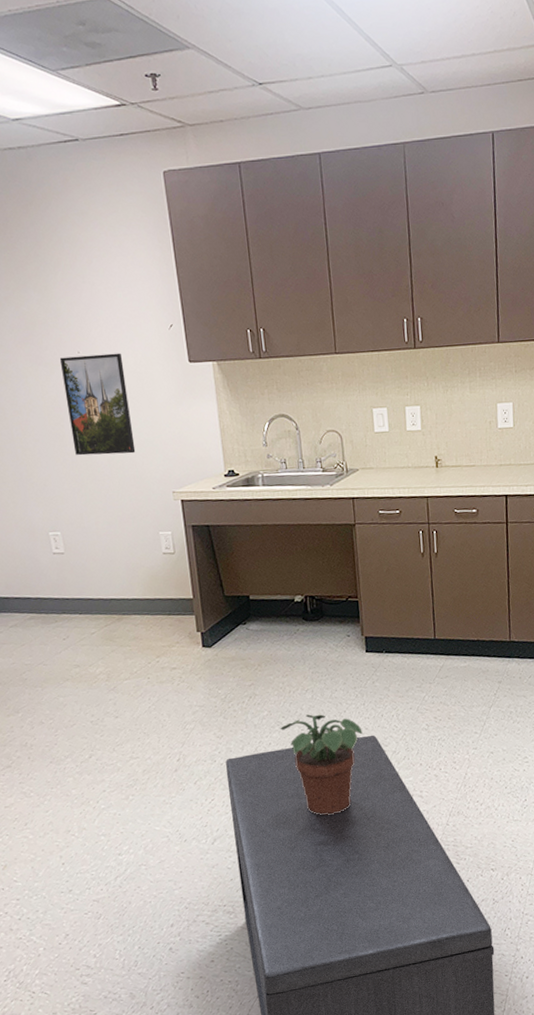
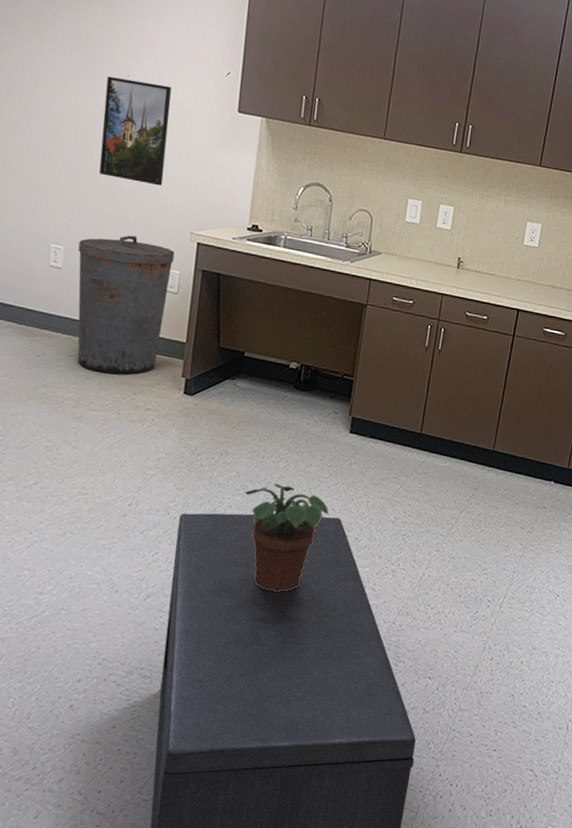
trash can: none [73,507,170,643] -> present [77,235,175,375]

